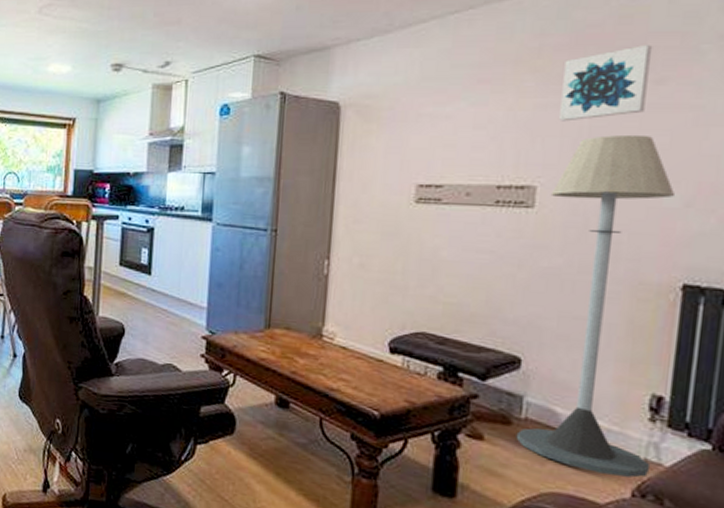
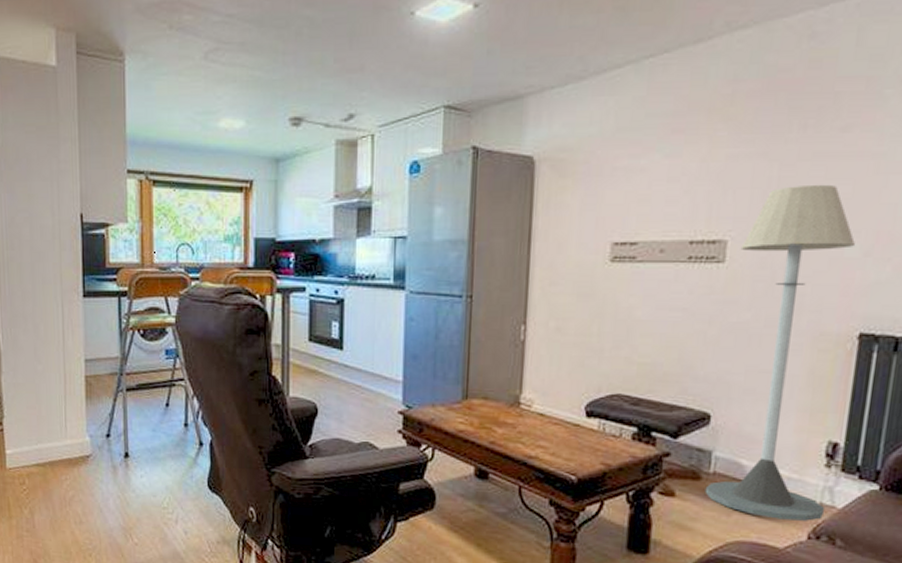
wall art: present [559,45,653,122] -> none [750,91,840,172]

